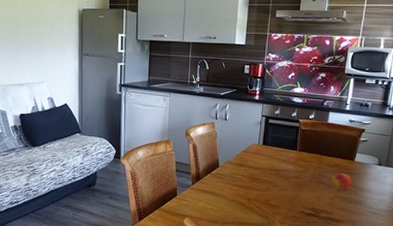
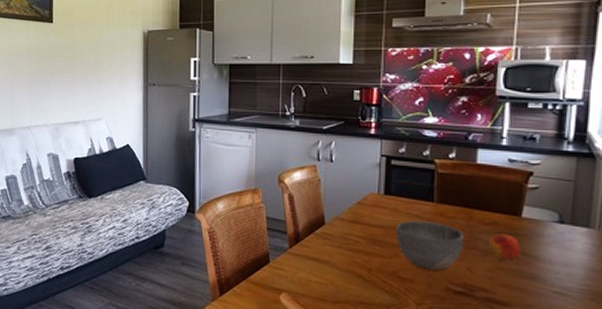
bowl: none [269,164,316,200] -> present [396,220,465,271]

